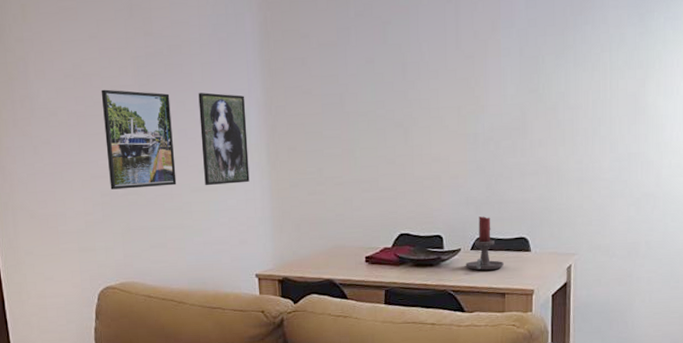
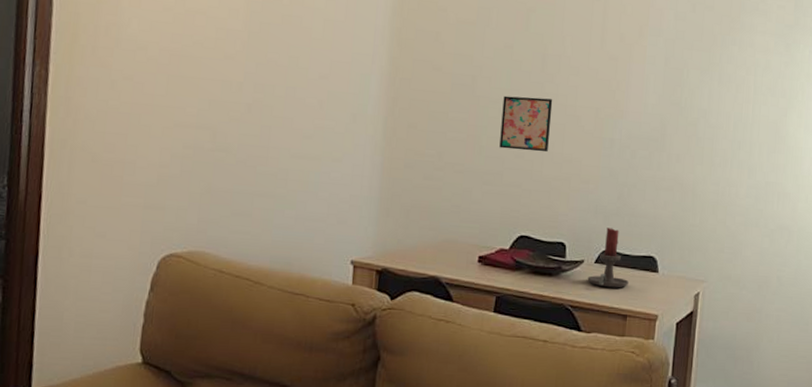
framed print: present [101,89,177,190] -> none [195,30,283,148]
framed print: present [198,92,250,186] -> none [308,51,367,156]
wall art: none [370,105,417,157] -> present [499,95,553,153]

